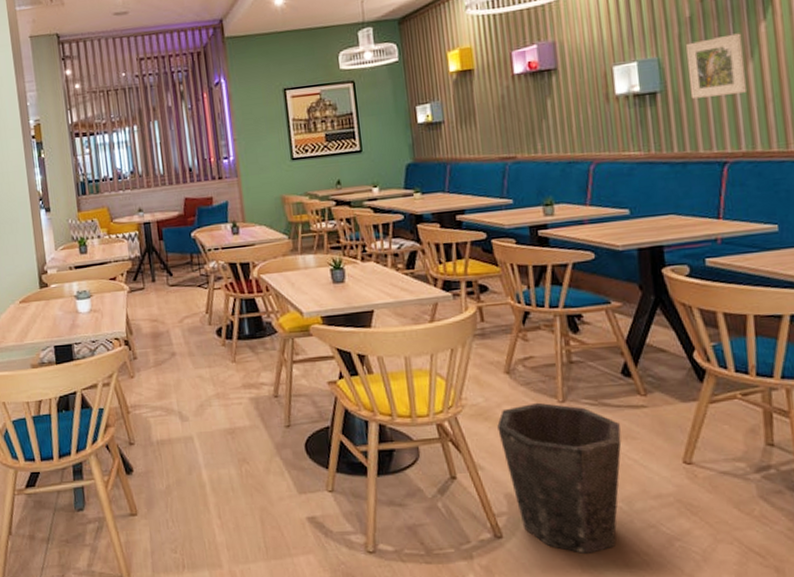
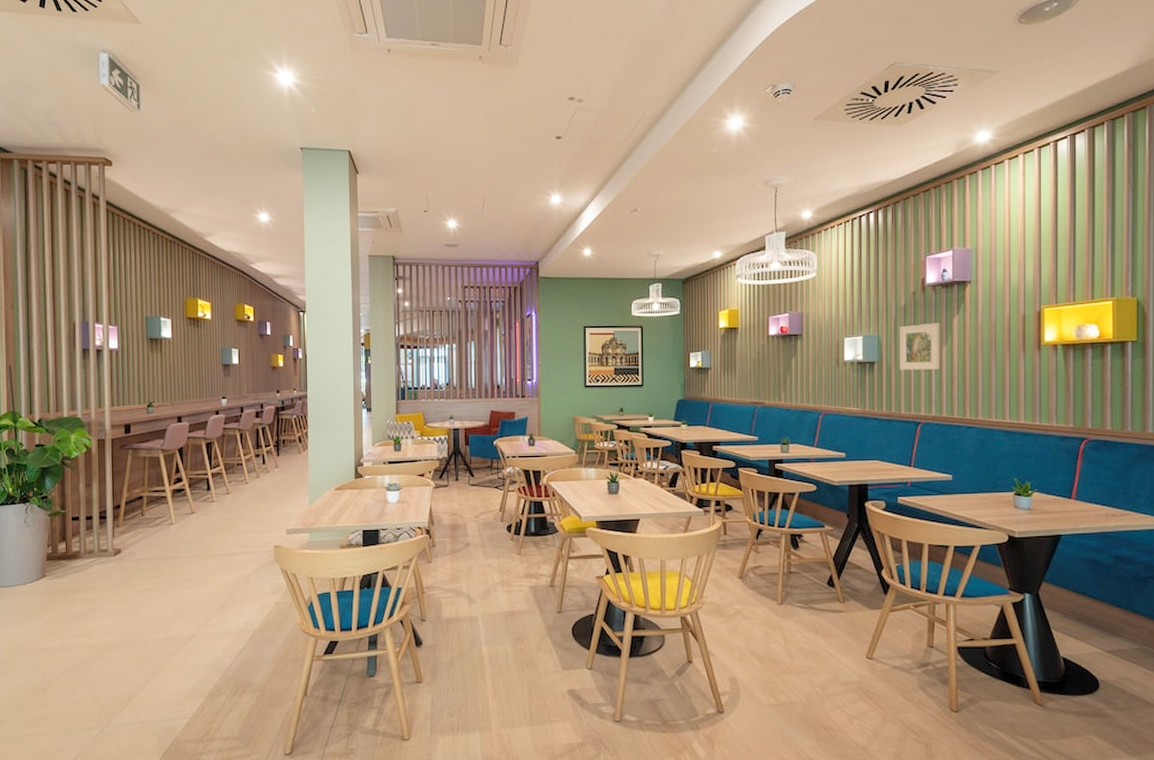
waste bin: present [497,402,622,554] -> none [729,603,822,728]

